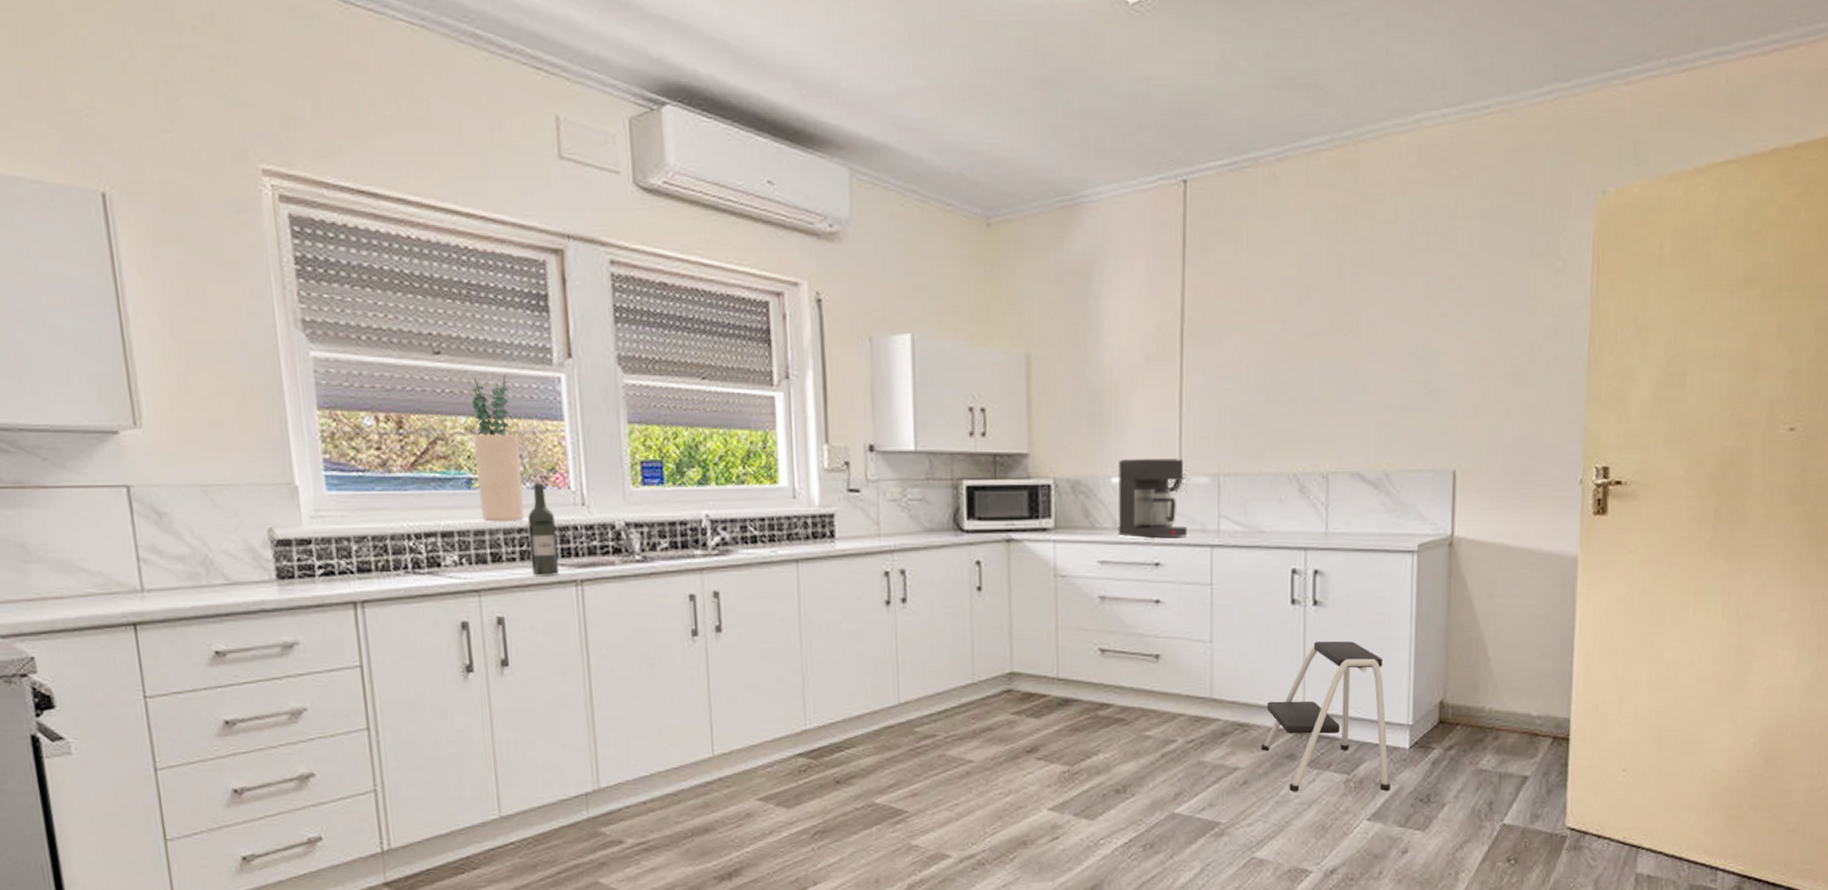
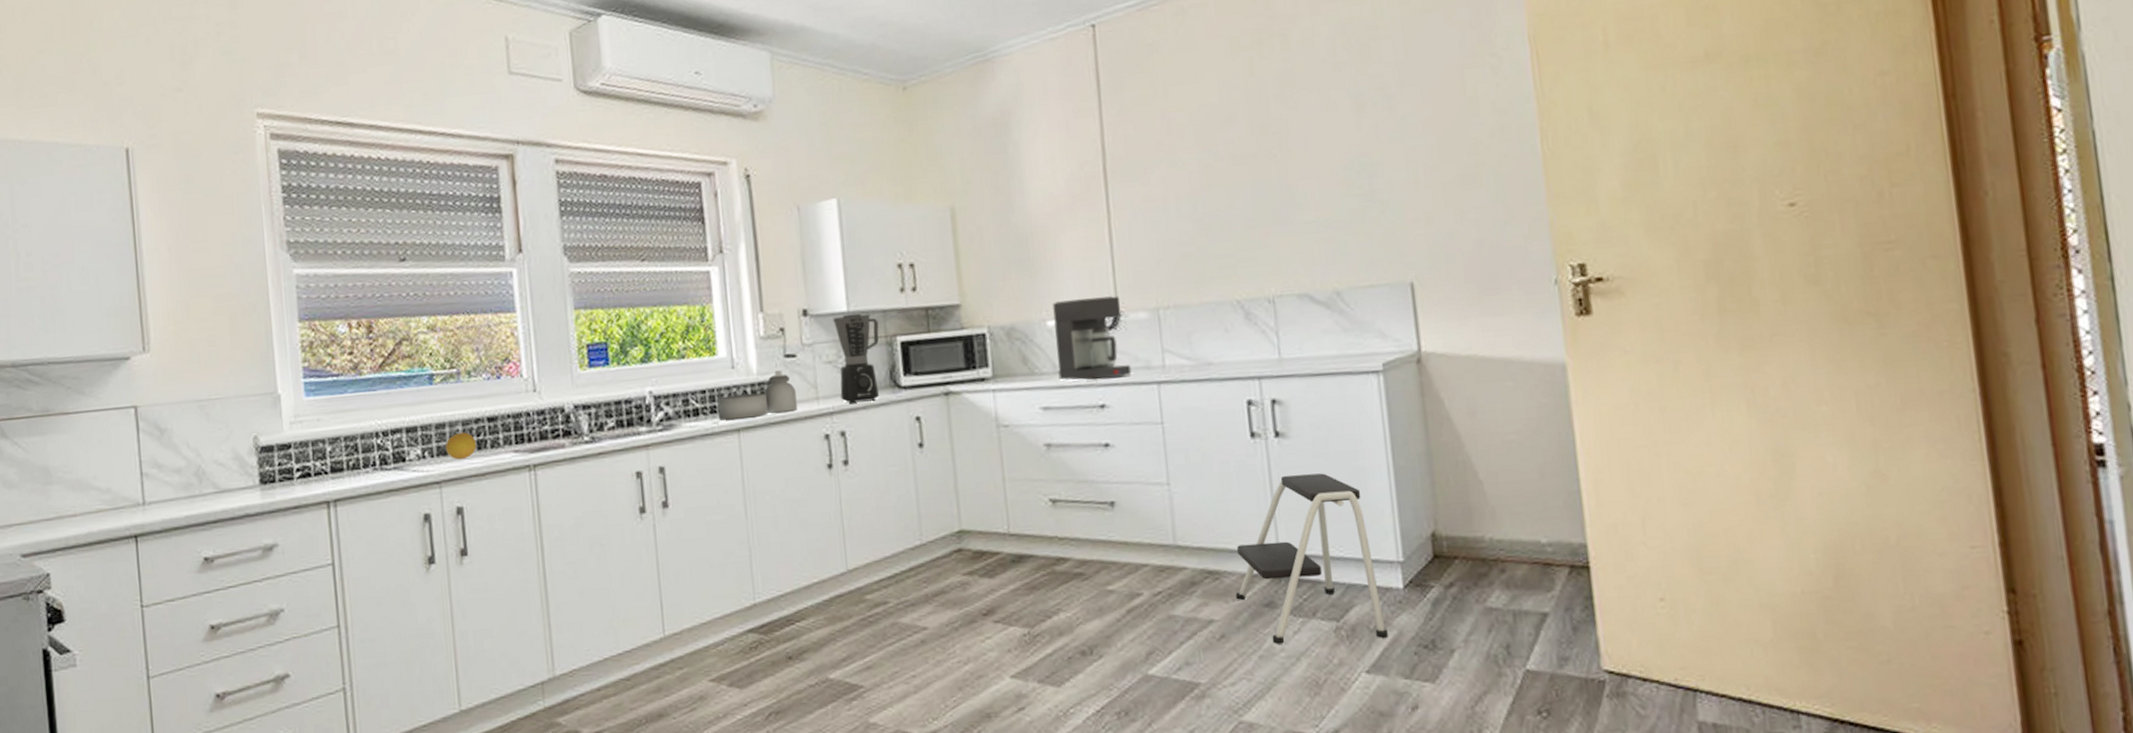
vase: present [472,374,524,522] -> none [433,274,481,415]
fruit: none [485,542,520,570] -> present [446,432,477,460]
wine bottle: present [527,483,560,576] -> none [483,373,514,464]
canister: none [777,504,858,550] -> present [717,370,797,420]
blender: none [899,454,946,544] -> present [832,313,880,404]

